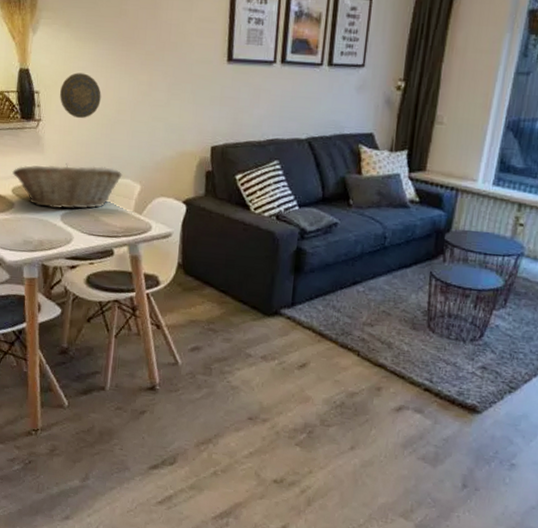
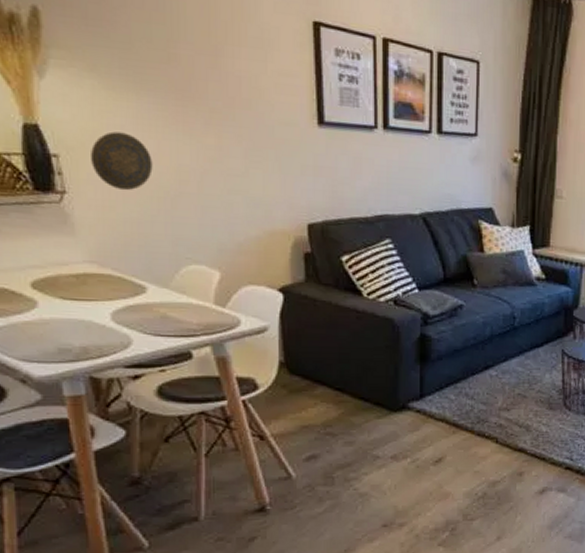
fruit basket: present [12,163,122,209] -> none [29,248,194,306]

